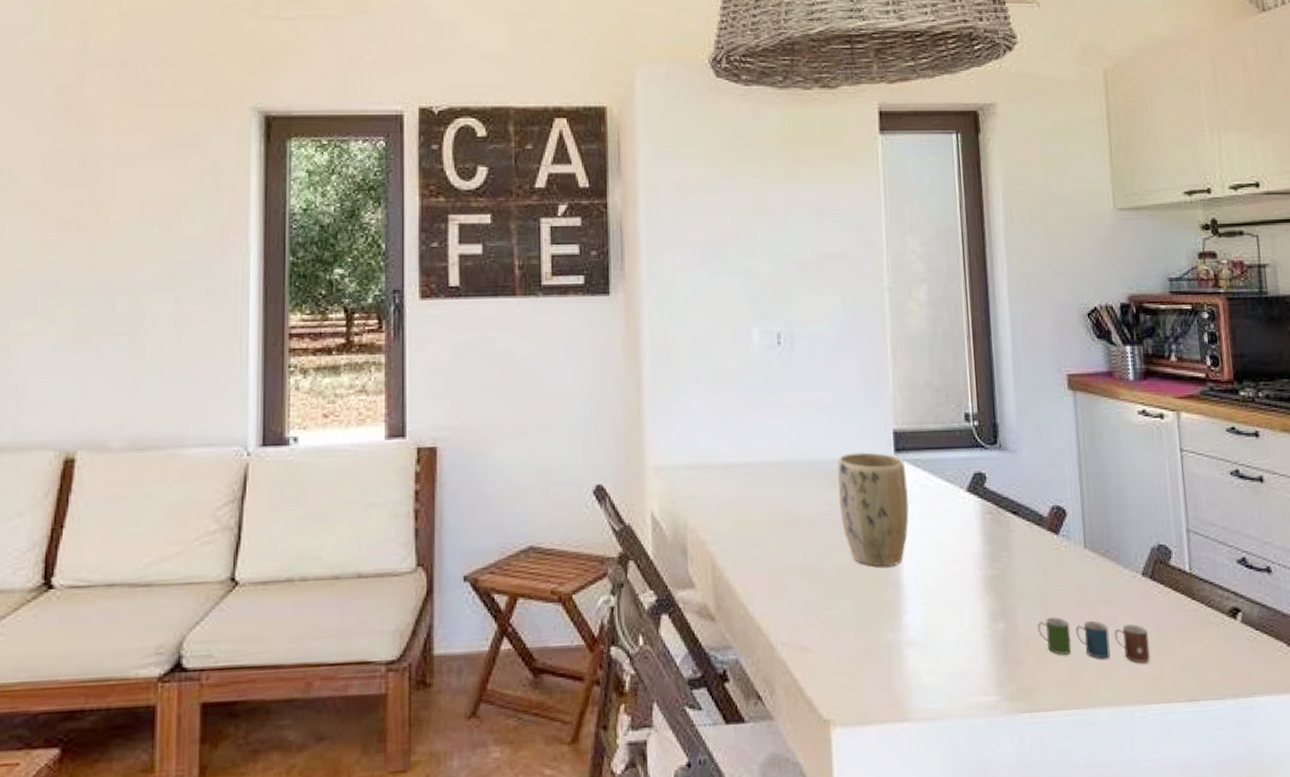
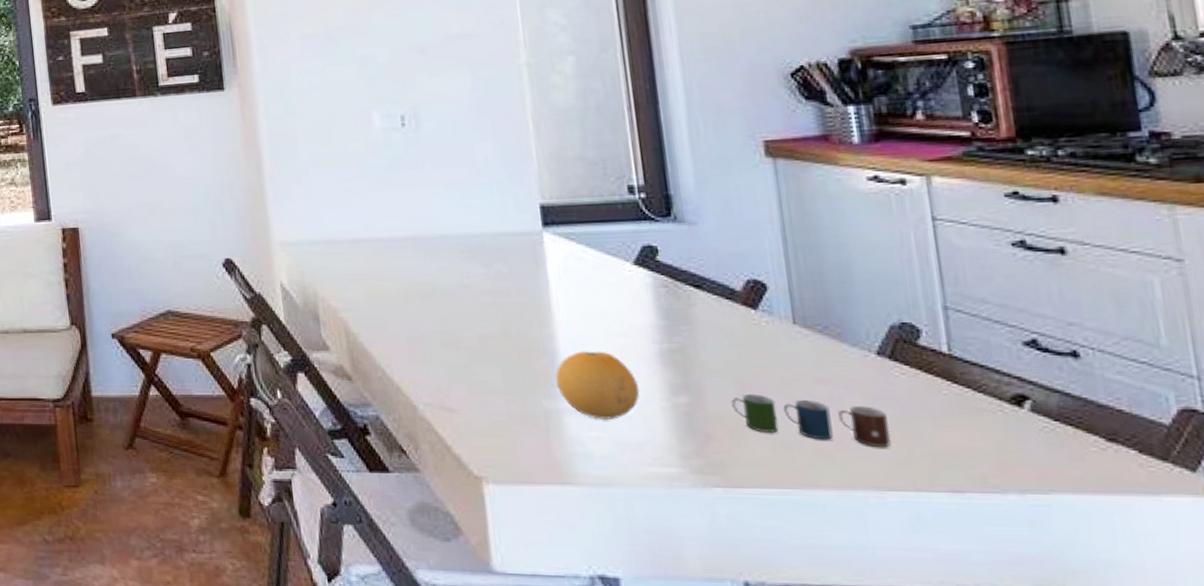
plant pot: present [837,452,909,567] -> none [475,226,563,337]
fruit: none [899,579,967,651] -> present [556,351,640,421]

